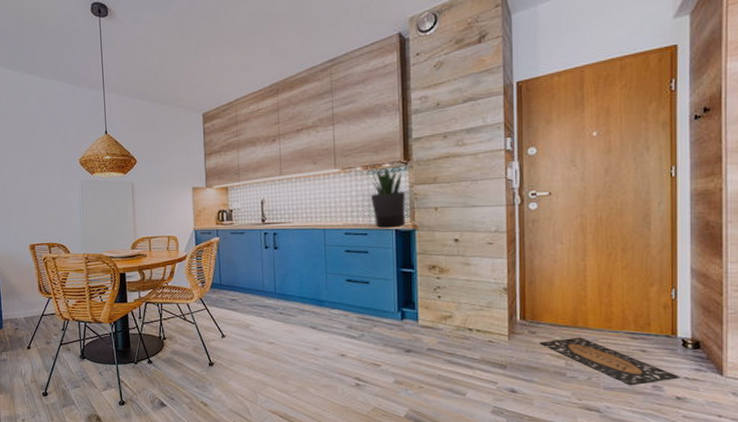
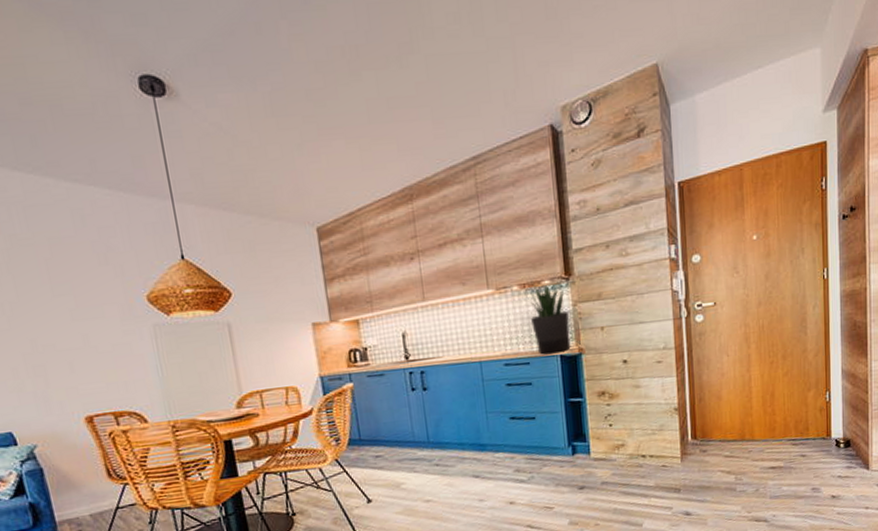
doormat: present [539,337,680,385] -> none [710,449,834,491]

